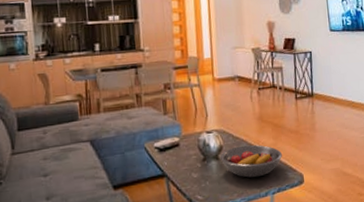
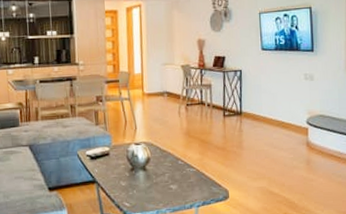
fruit bowl: present [220,145,282,178] -> none [147,158,208,190]

